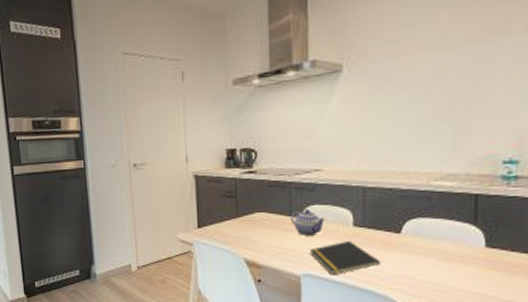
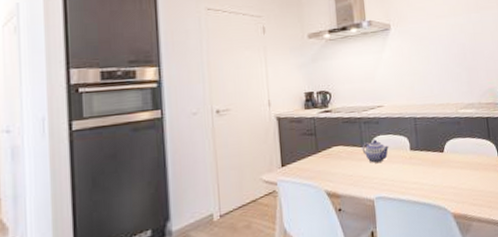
notepad: present [310,240,381,276] -> none [380,162,433,195]

